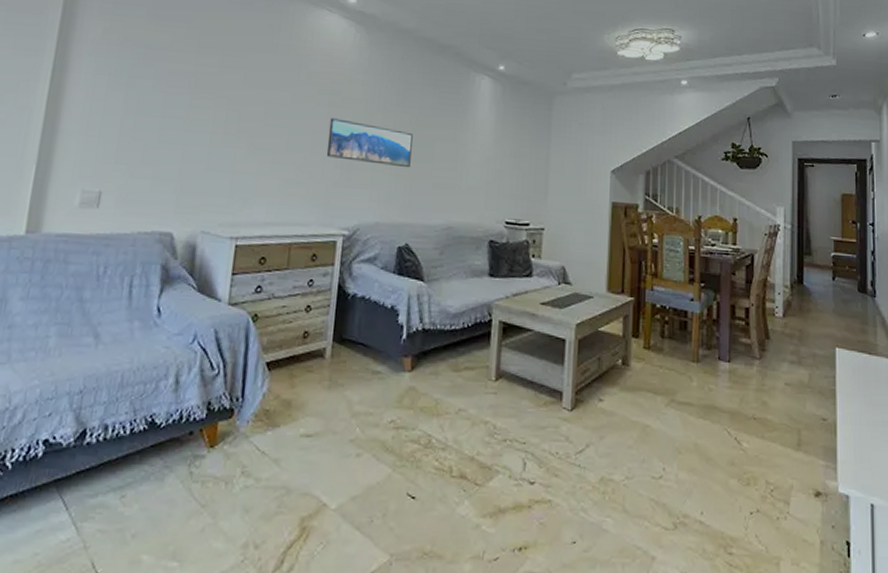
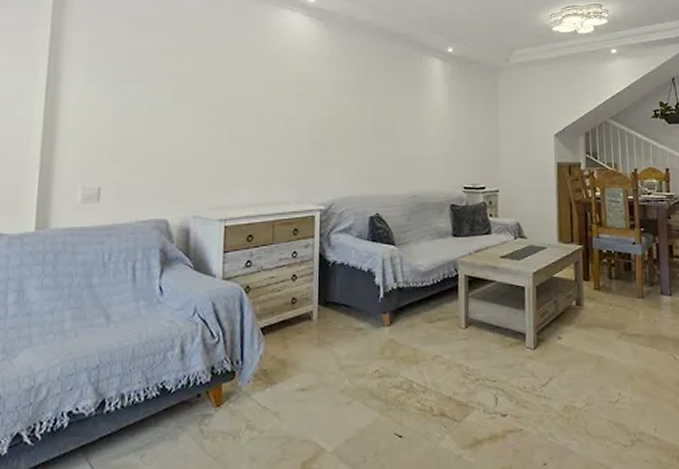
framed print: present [326,118,413,168] -> none [299,106,375,146]

